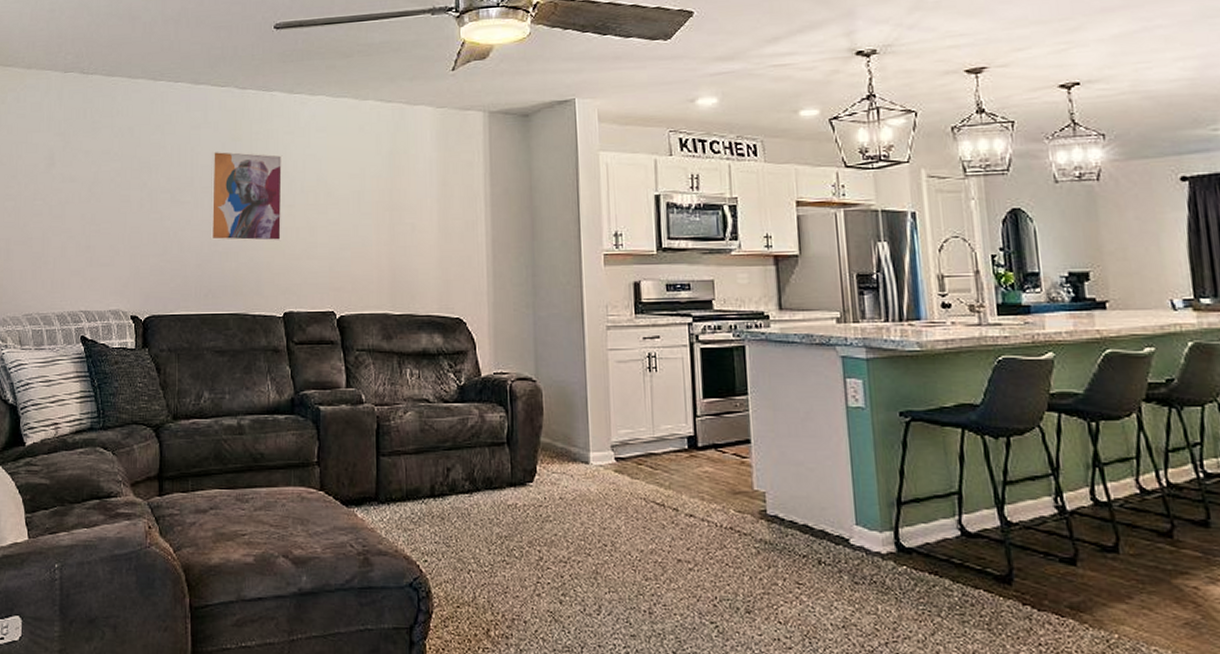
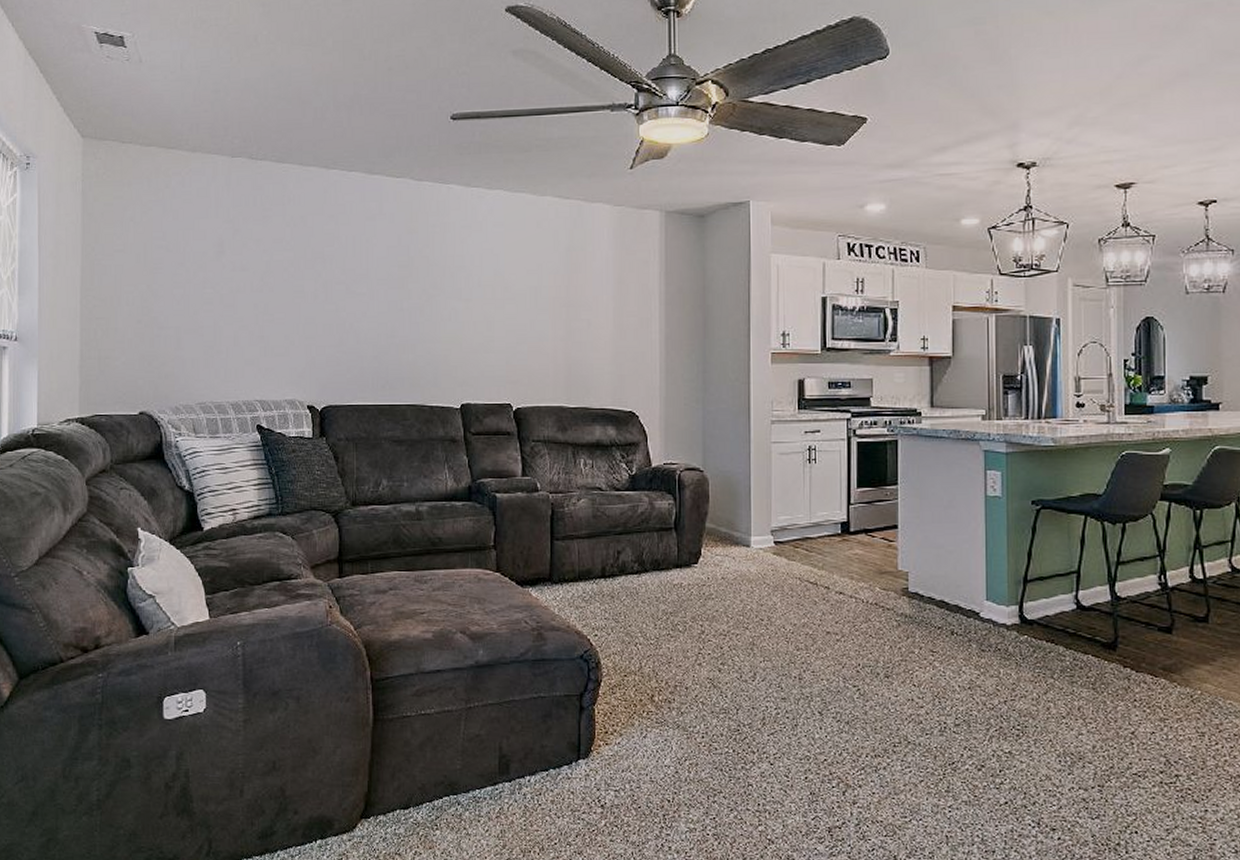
wall art: present [210,150,283,242] -> none [386,243,460,335]

